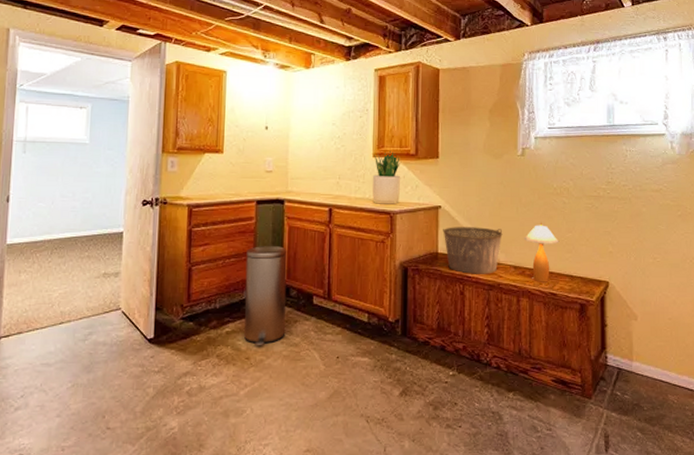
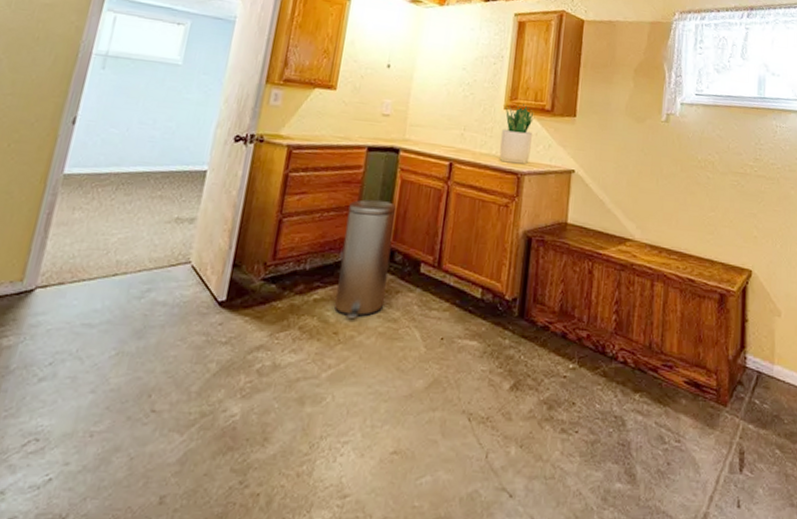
basket: present [443,227,503,274] -> none [574,195,640,252]
table lamp: present [524,221,560,282] -> none [663,196,701,266]

